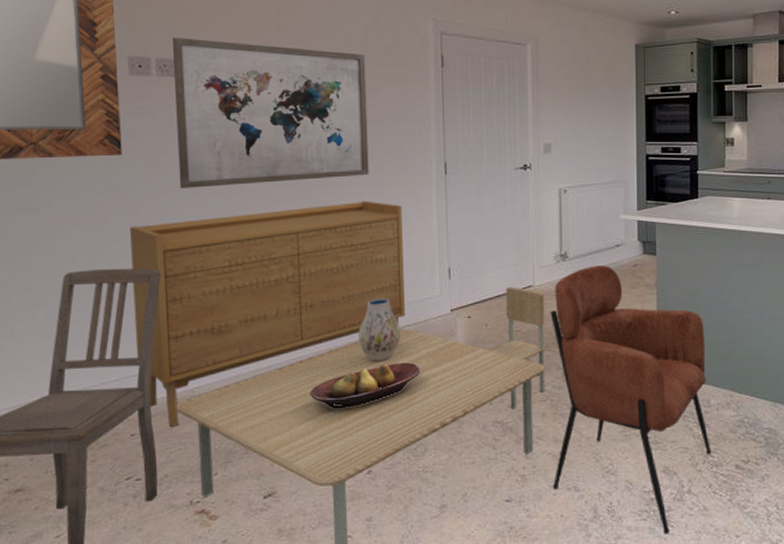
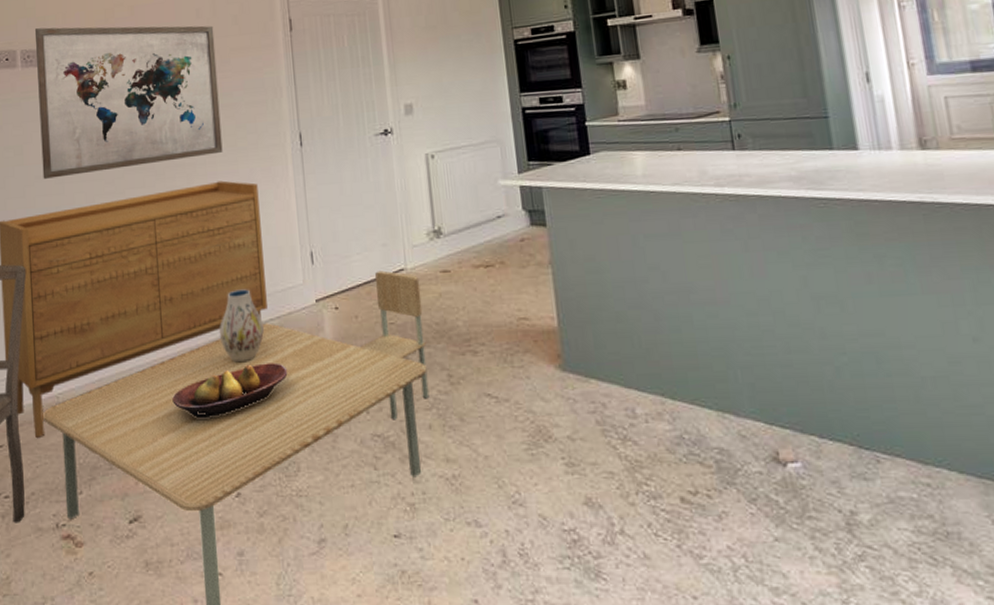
chair: present [550,265,712,535] -> none [427,241,646,591]

